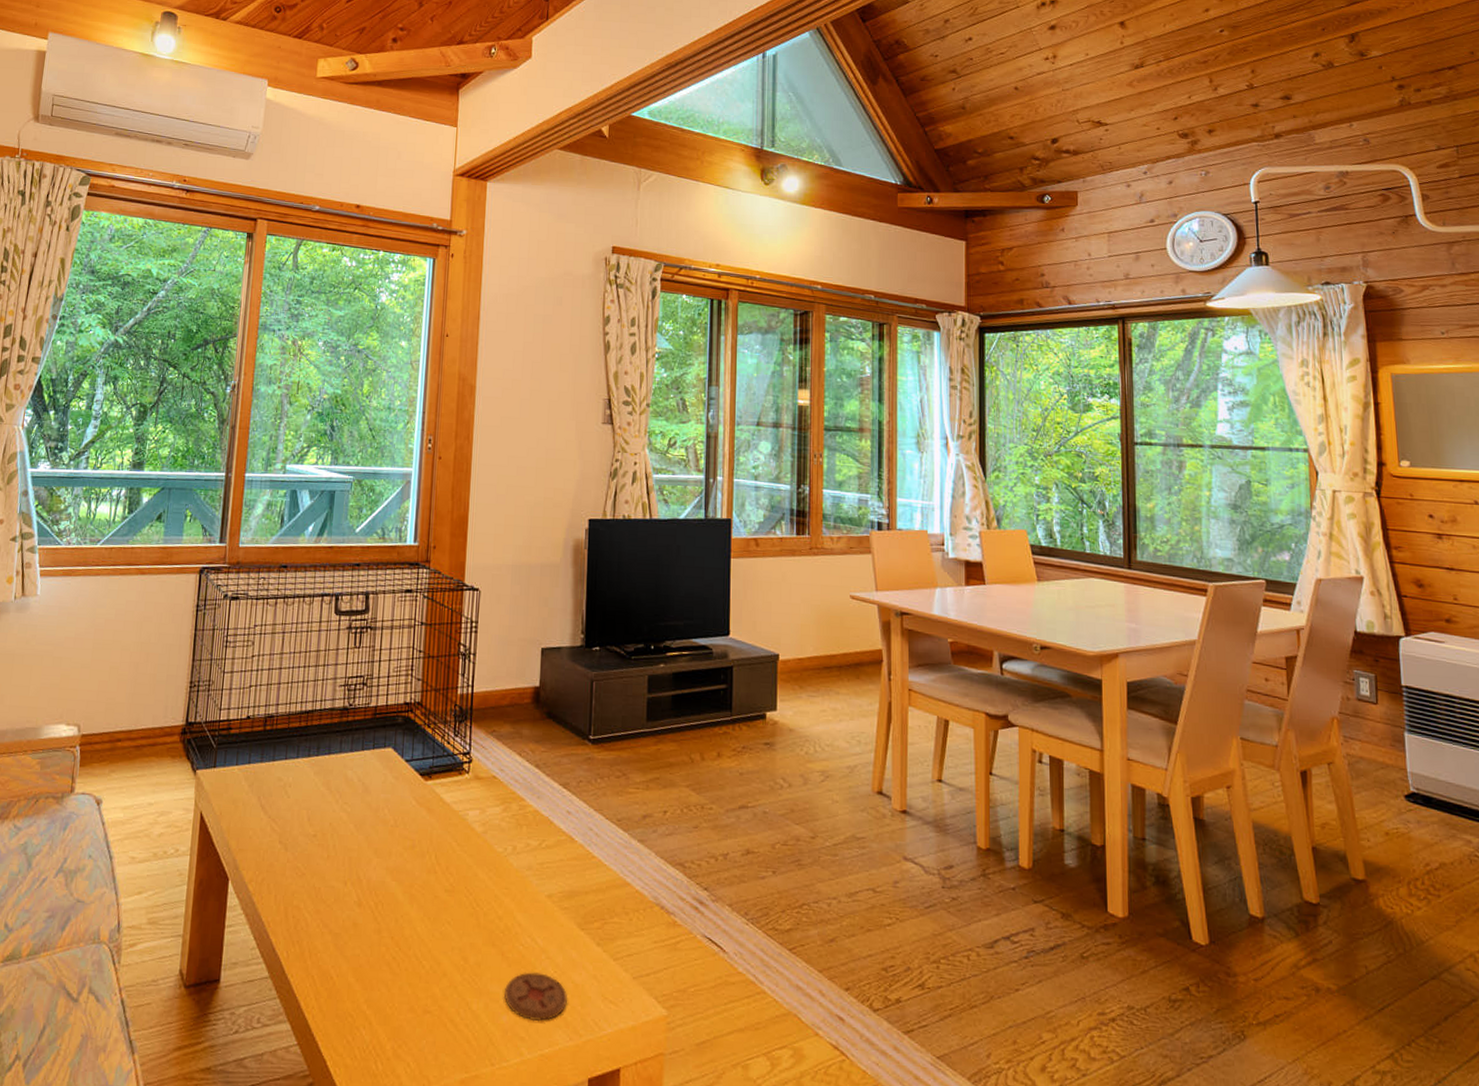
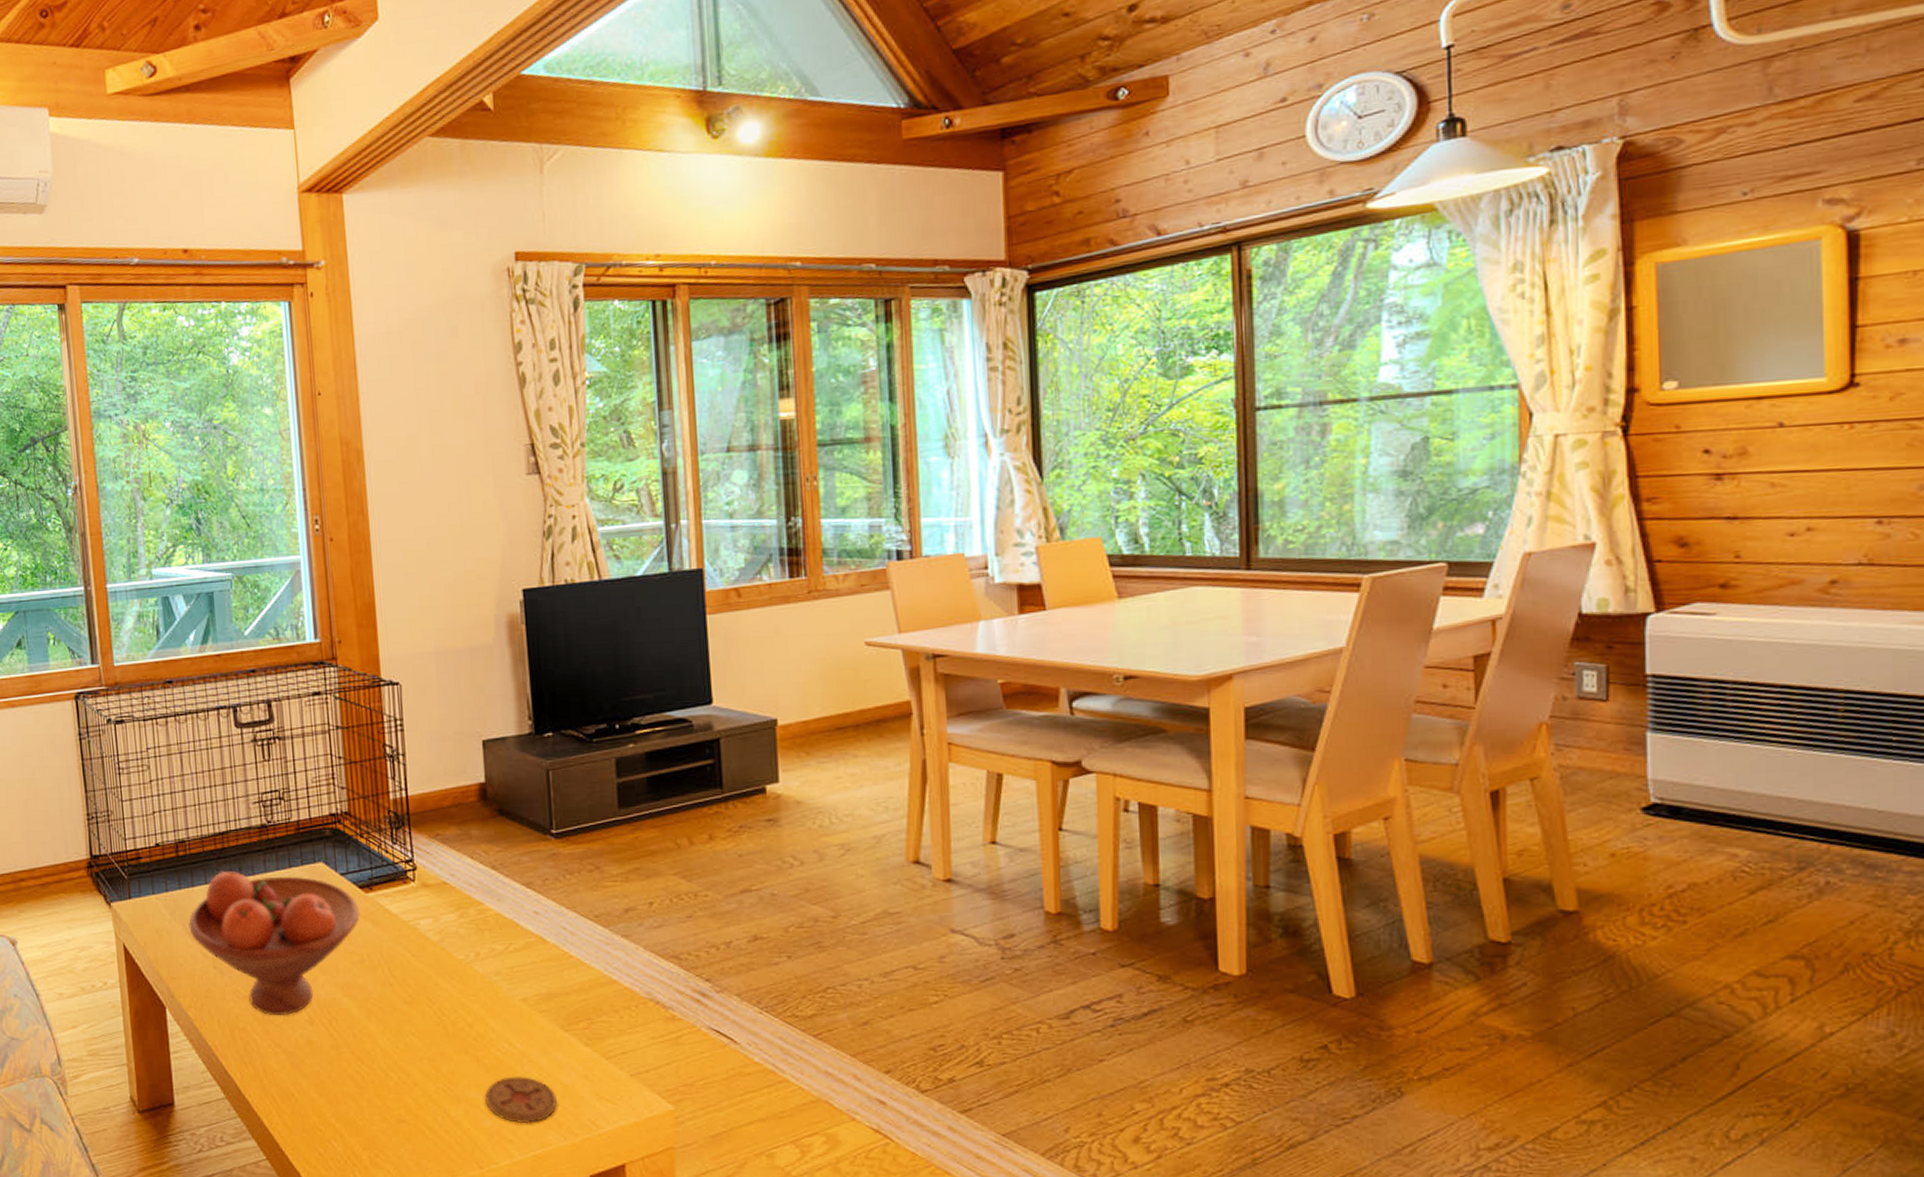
fruit bowl: none [263,747,418,897] -> present [188,870,360,1016]

